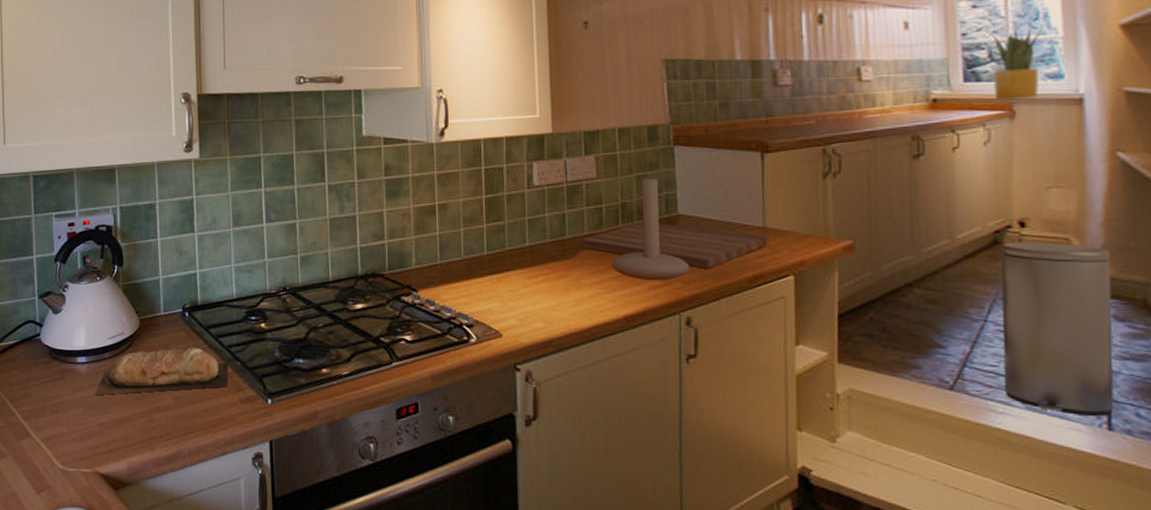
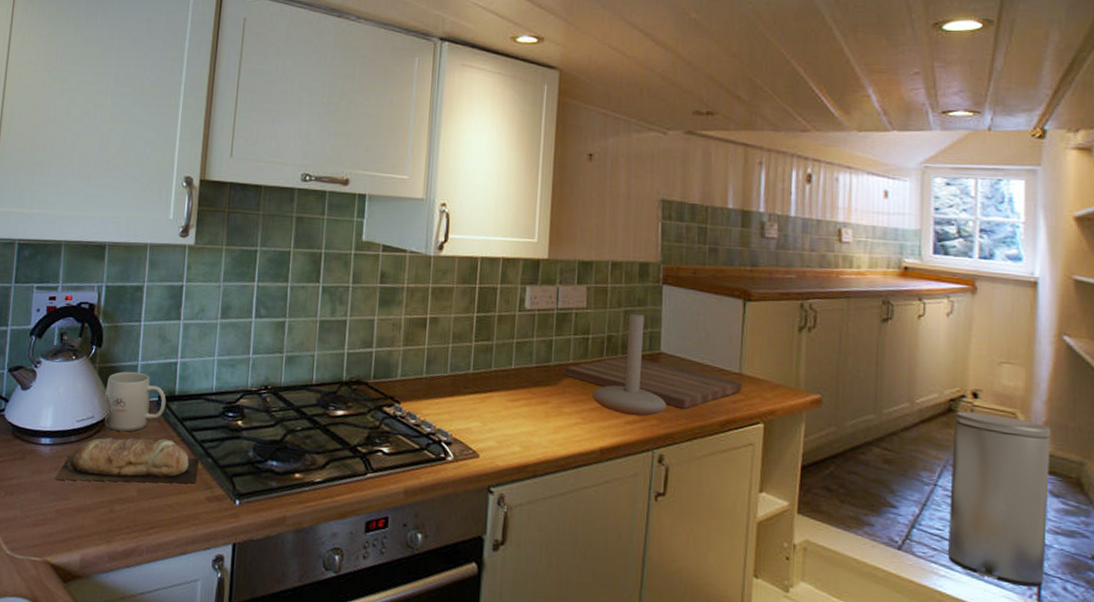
mug: none [132,286,191,344] -> present [104,371,167,432]
planter: present [992,27,1042,100] -> none [959,209,1006,277]

